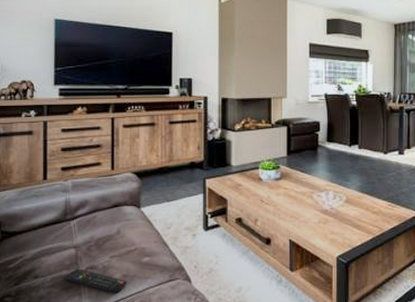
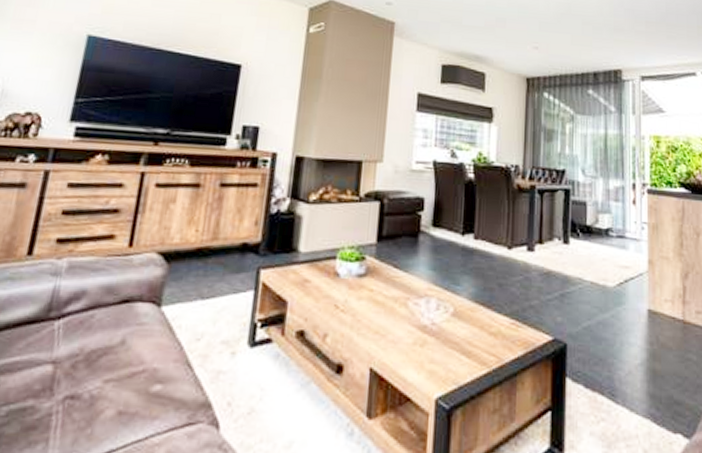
remote control: present [63,268,128,294] -> none [25,396,124,442]

